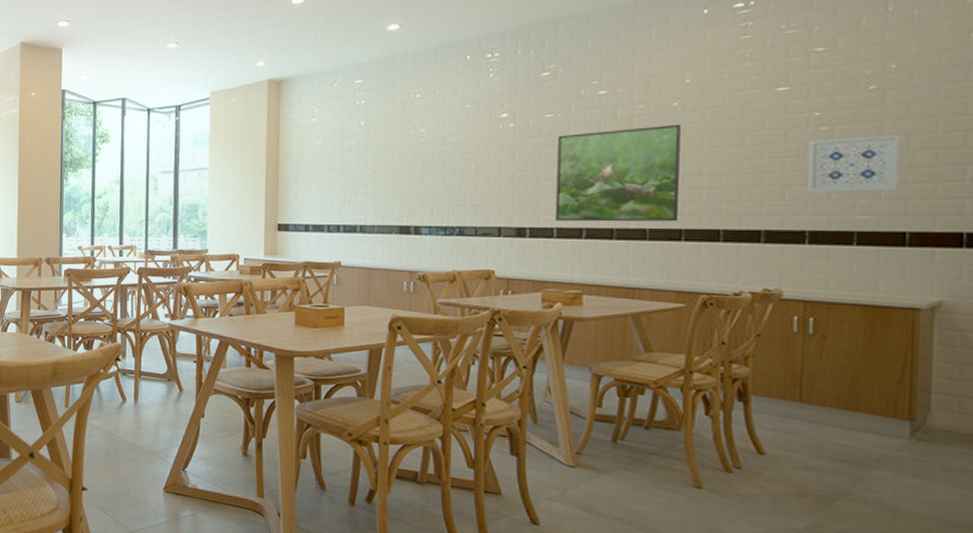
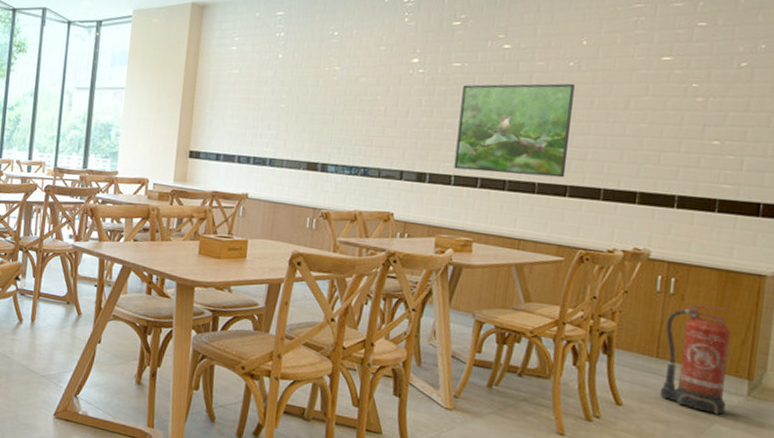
wall art: present [806,133,901,193] -> none [679,109,764,164]
fire extinguisher: none [807,344,886,460] -> present [659,304,731,415]

